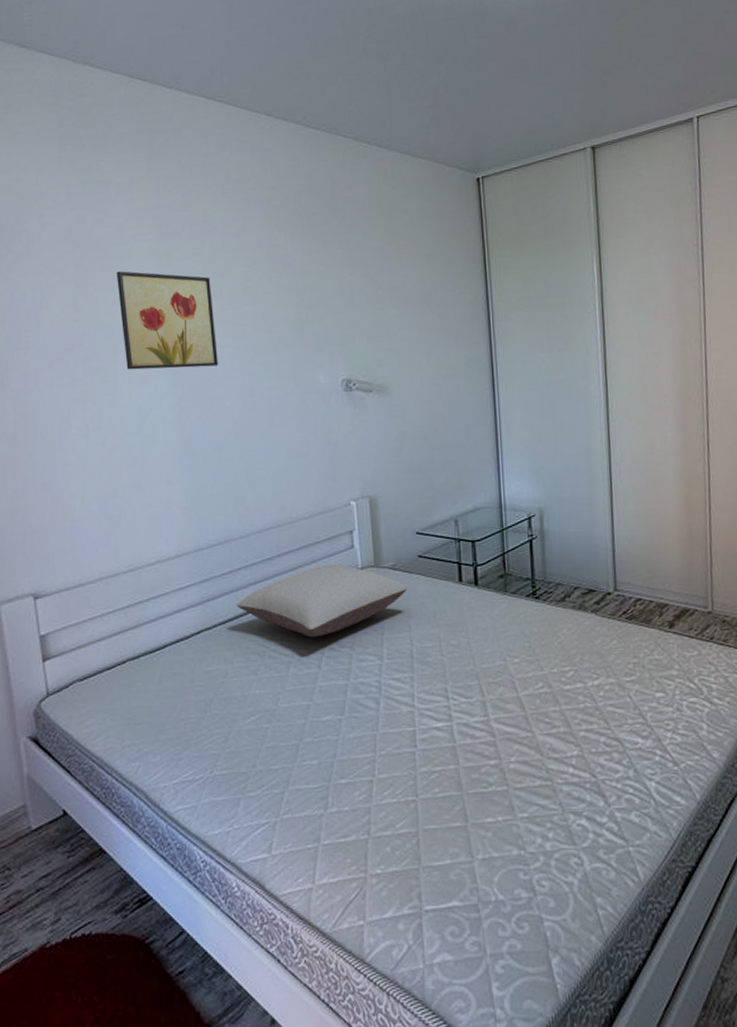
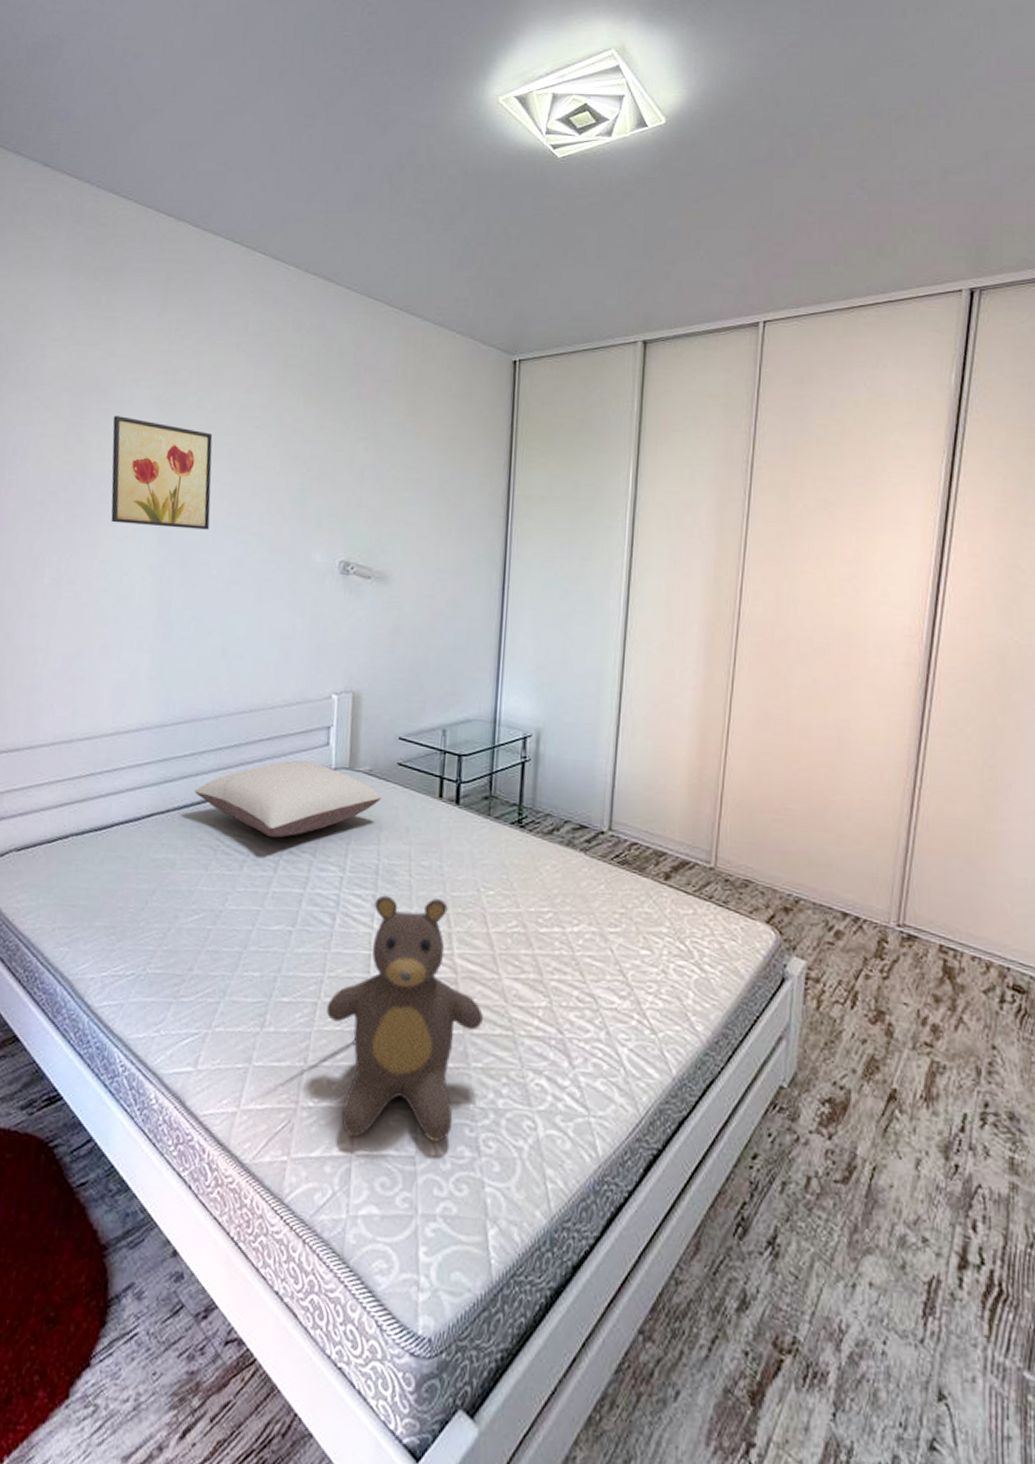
teddy bear: none [381,672,523,895] -> present [326,895,483,1142]

